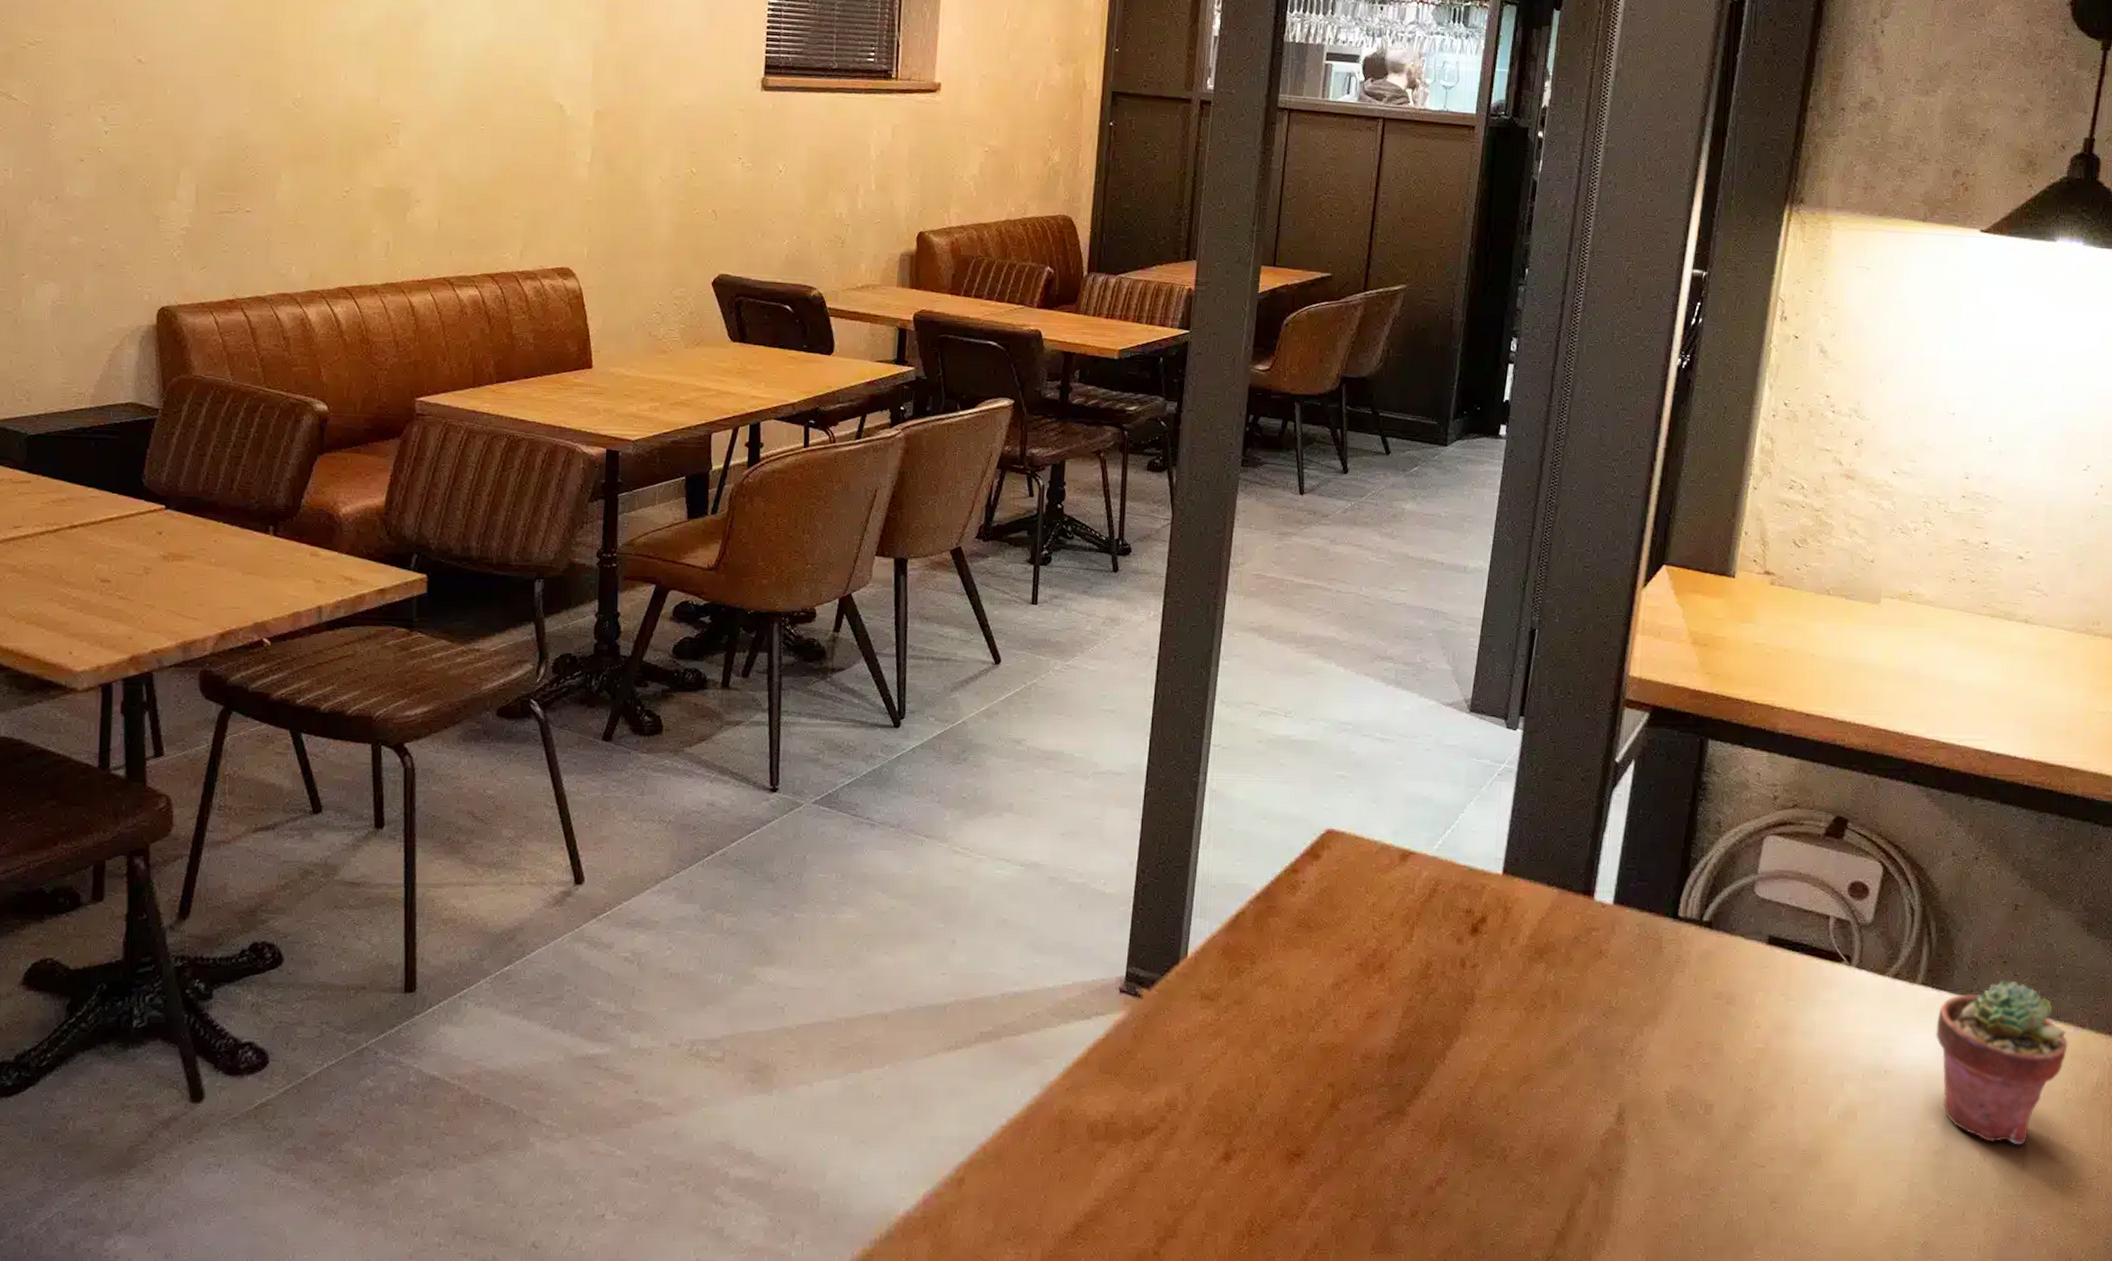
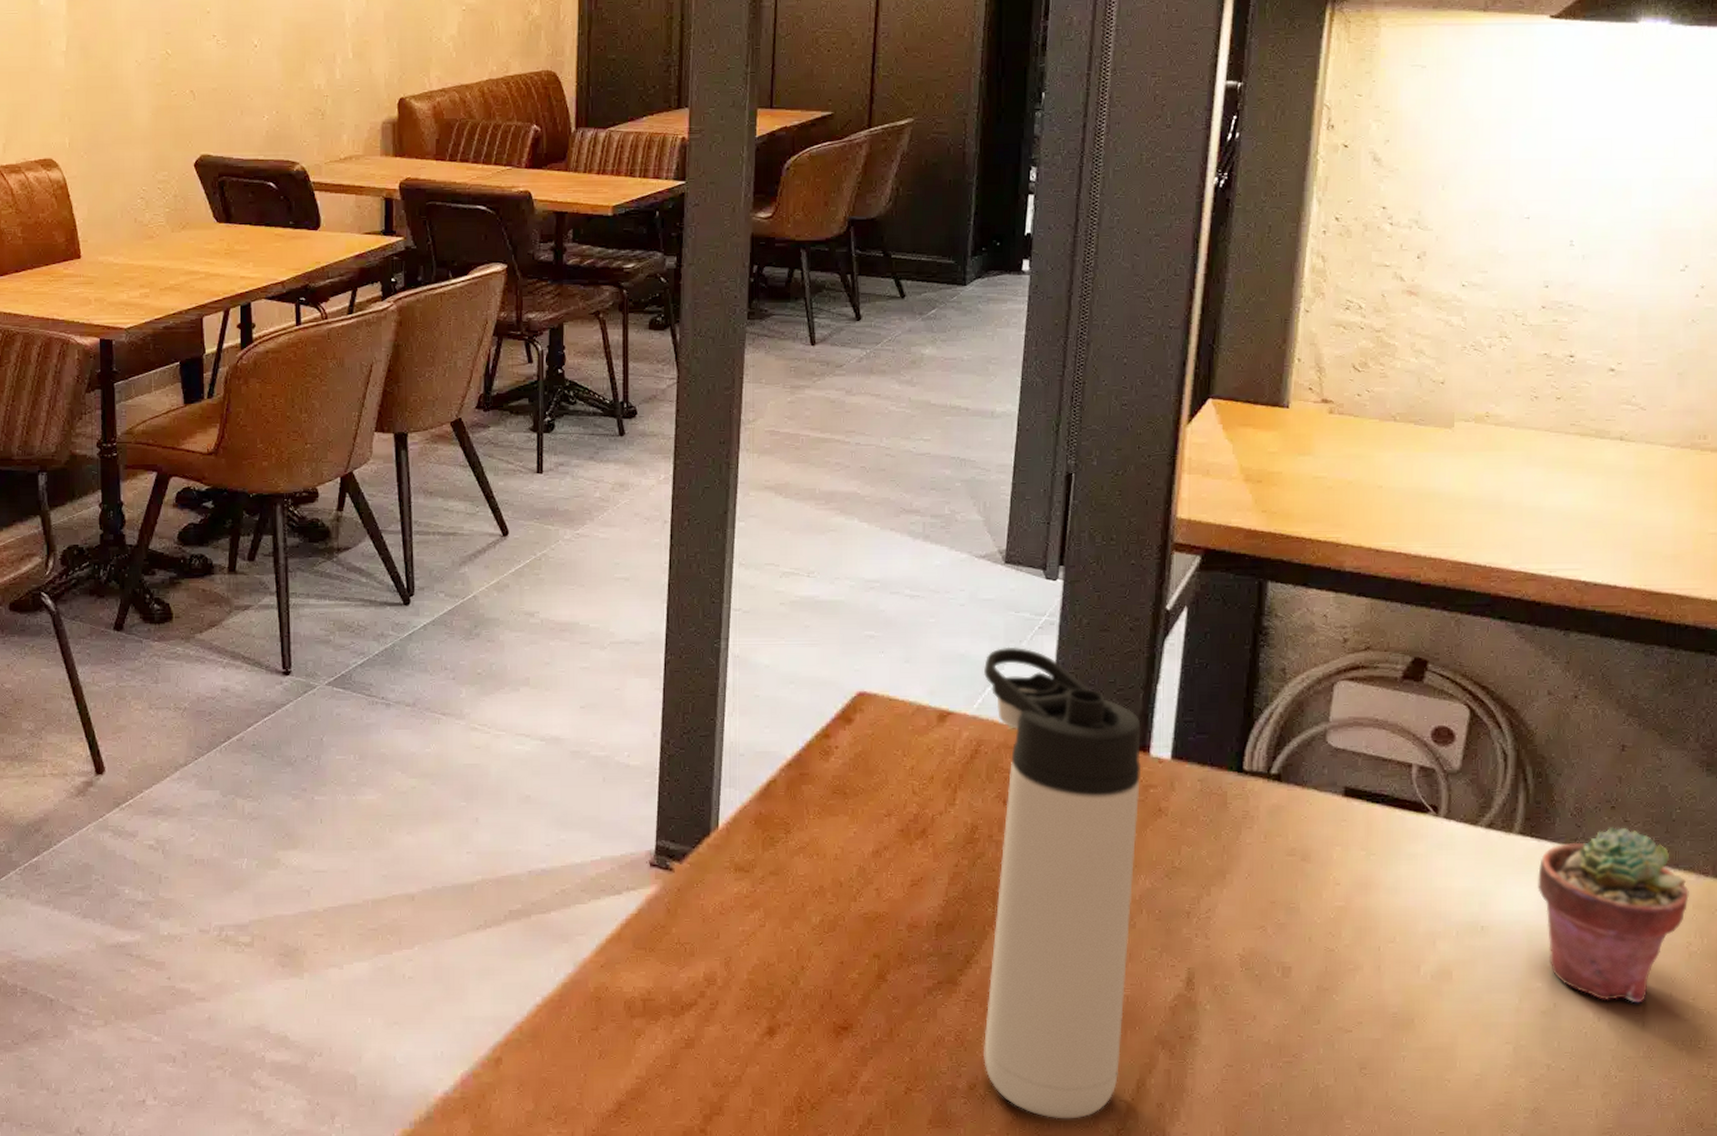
thermos bottle: none [1426,791,1587,1247] -> present [984,647,1142,1119]

